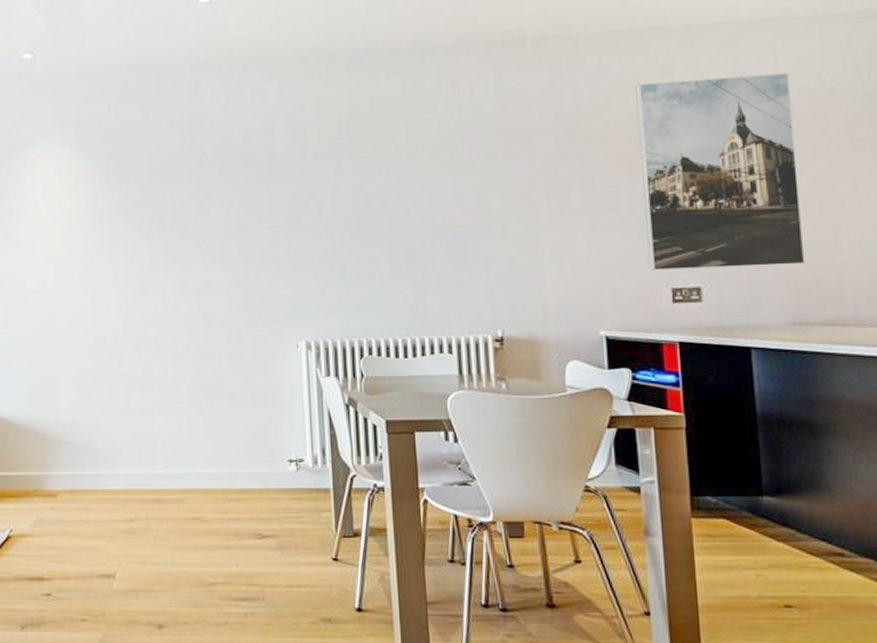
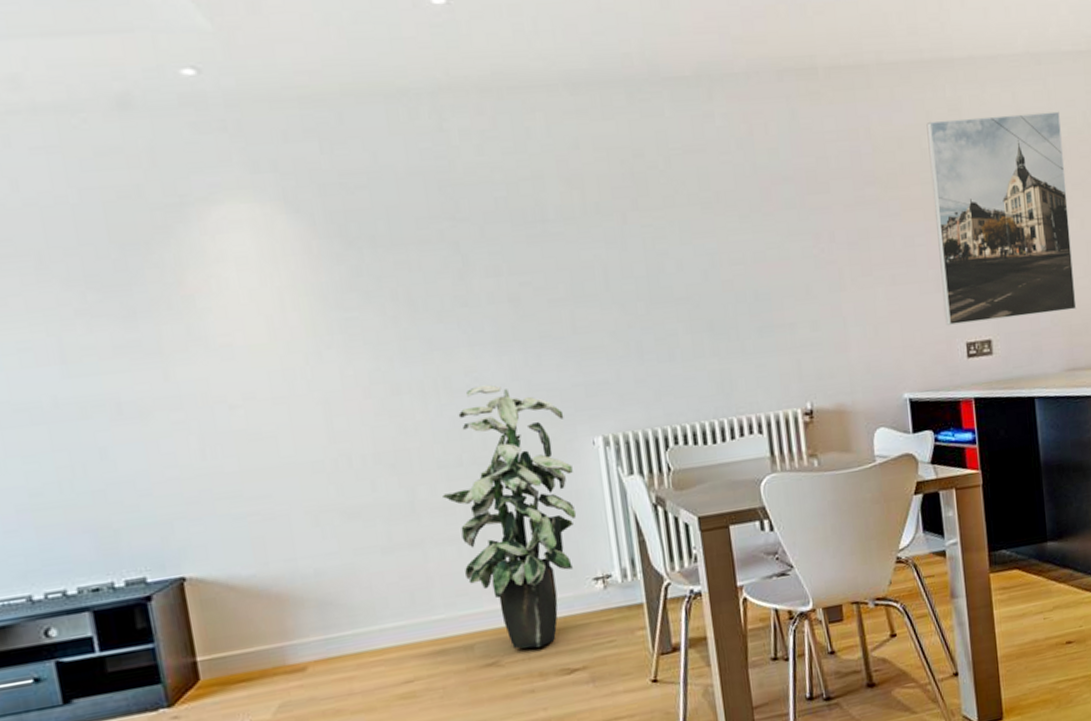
indoor plant: none [171,291,278,511] -> present [442,384,577,649]

